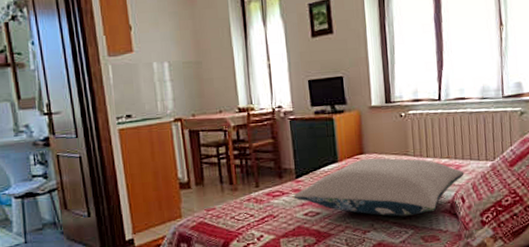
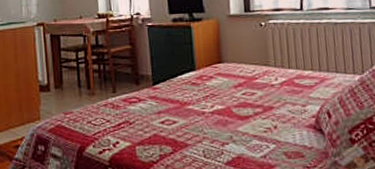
pillow: present [293,158,464,217] -> none [150,67,330,130]

